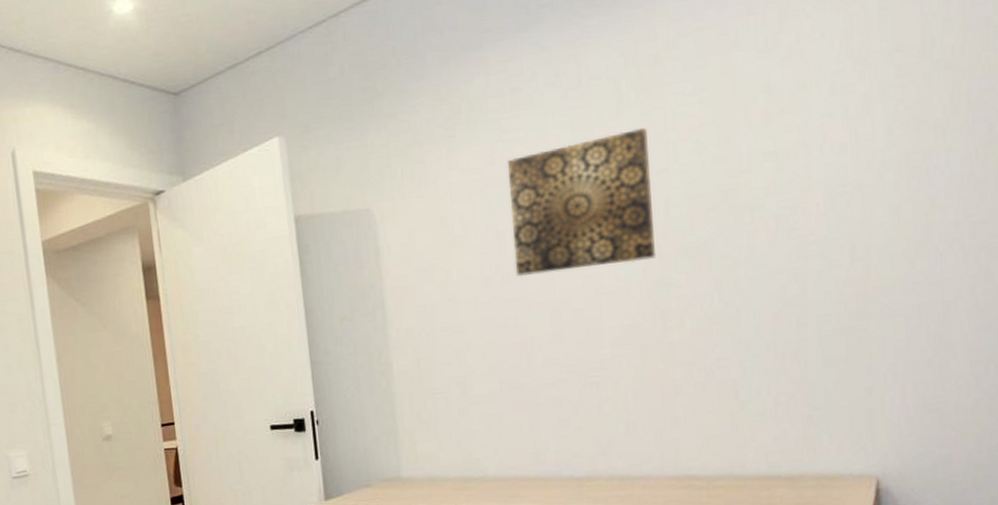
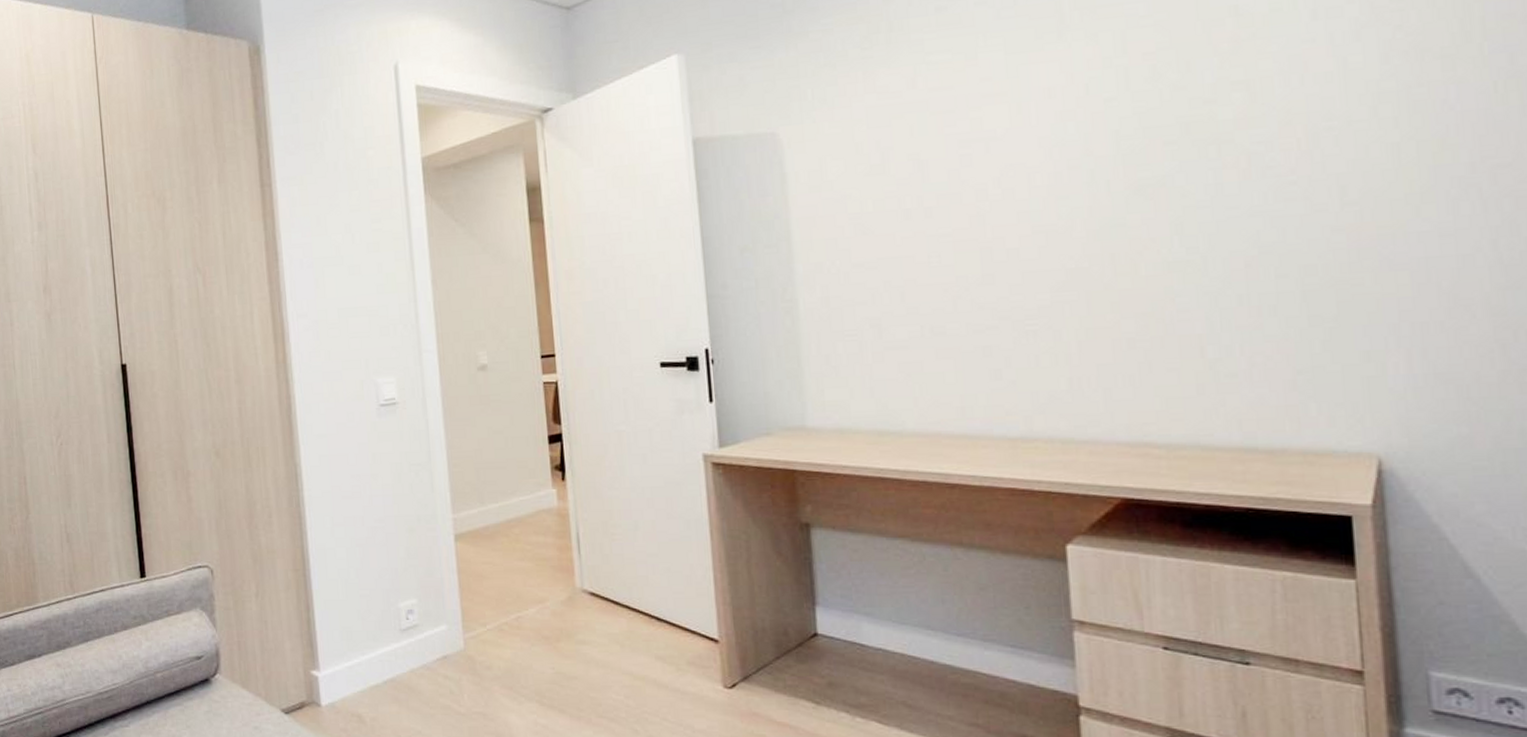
wall art: present [508,128,657,277] -> none [932,52,1105,211]

